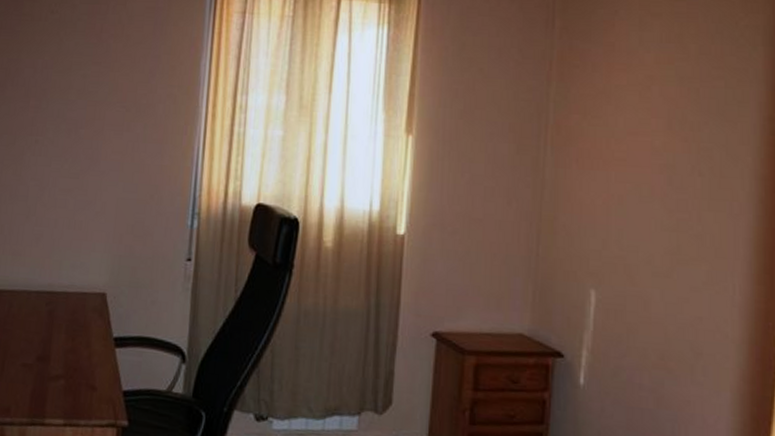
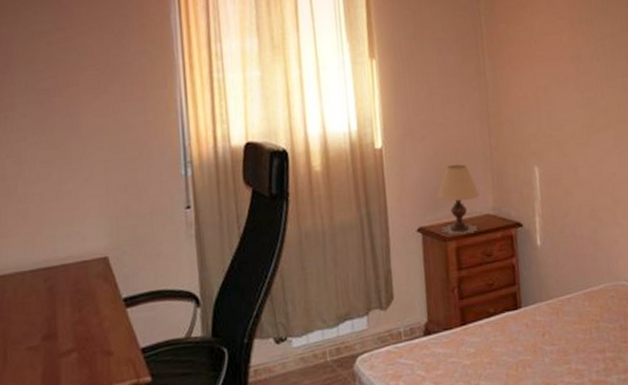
table lamp: none [460,269,515,352] -> present [437,164,480,235]

